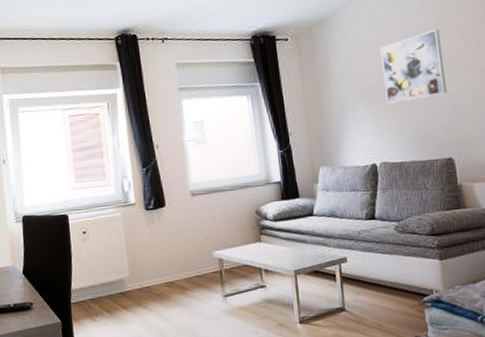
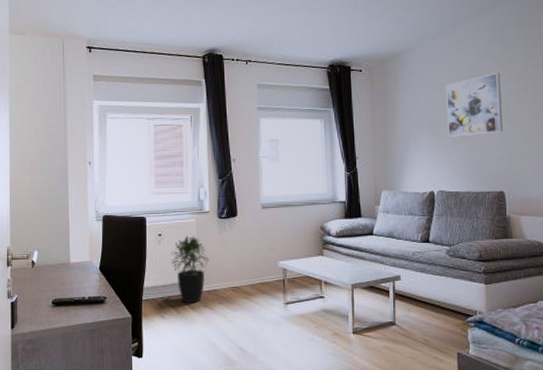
potted plant: none [98,230,140,303] -> present [171,235,210,303]

